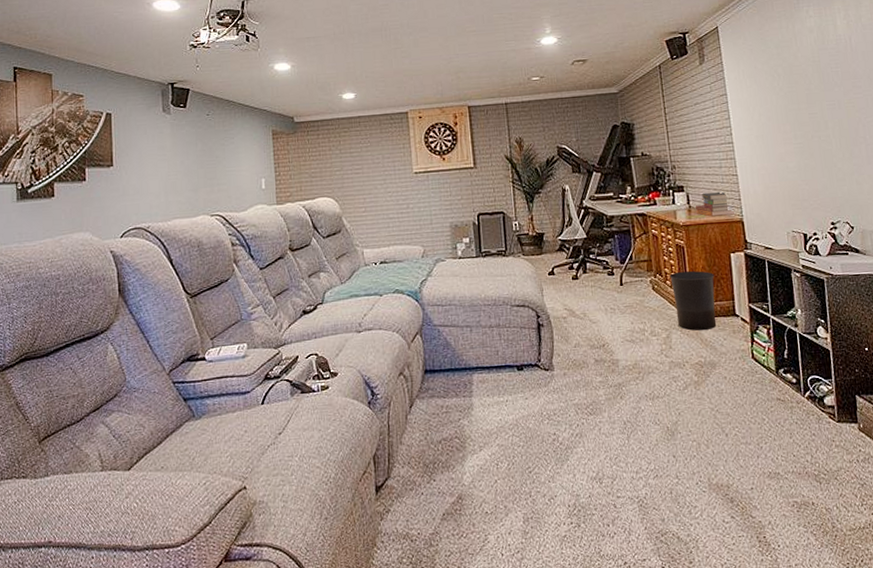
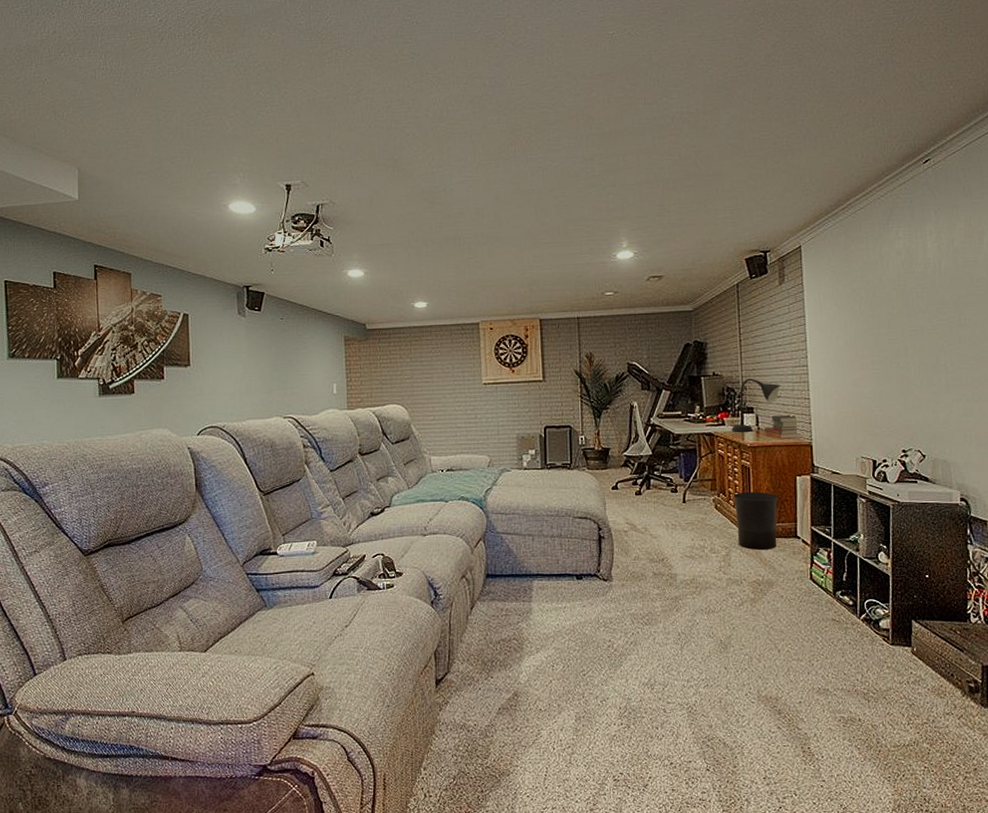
desk lamp: none [663,157,710,212] -> present [731,378,783,432]

